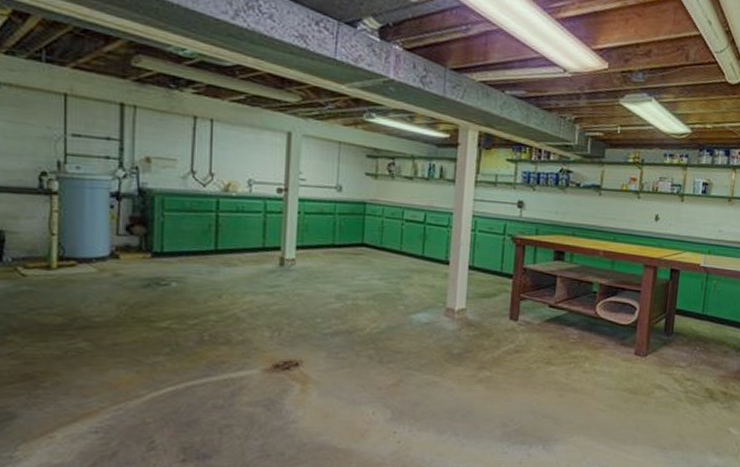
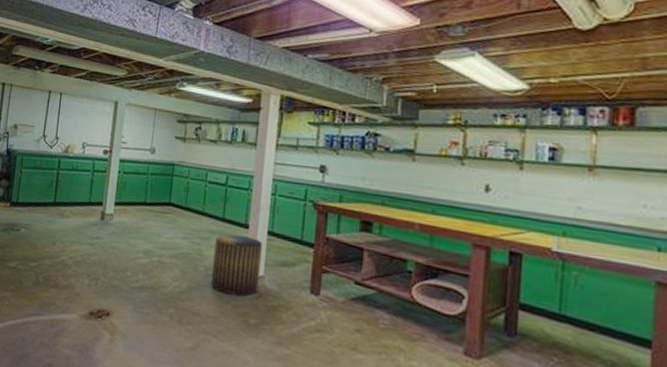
stool: none [412,272,463,330] -> present [211,234,262,297]

